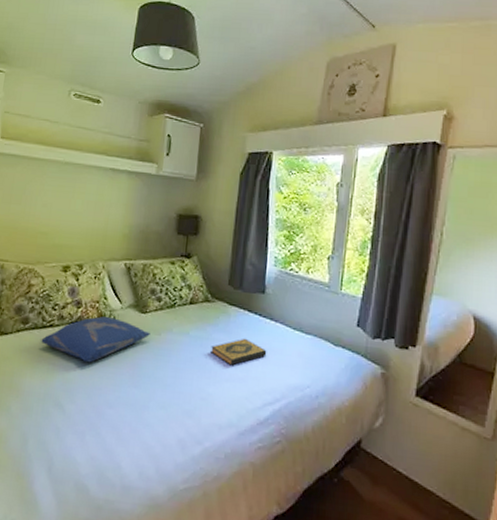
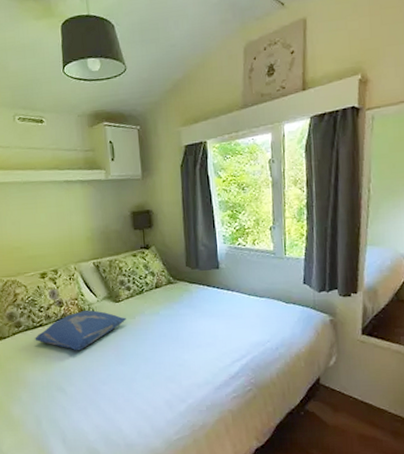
hardback book: present [210,338,267,366] -> none [180,309,229,334]

